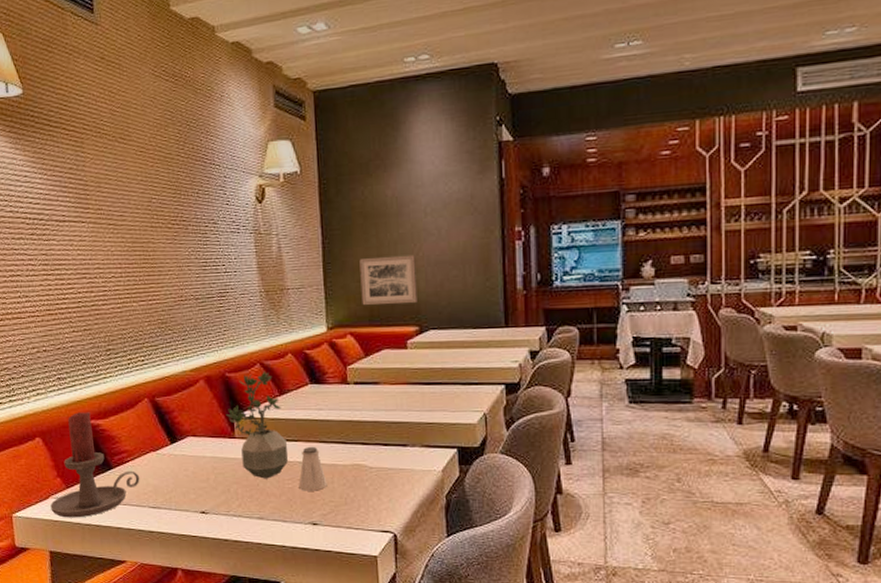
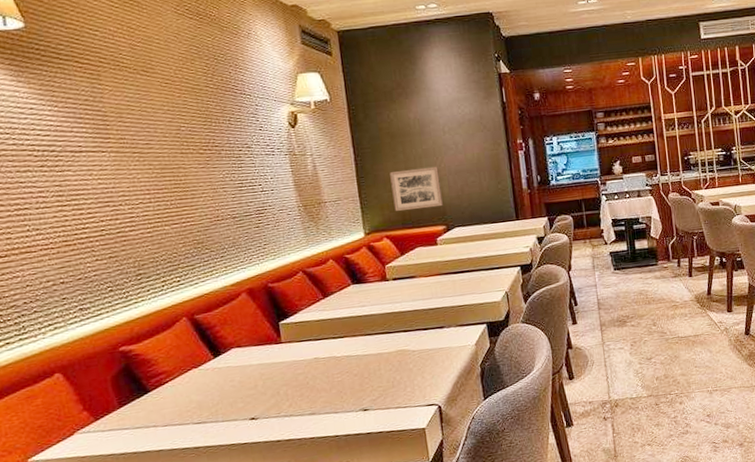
candle holder: present [50,412,140,518] -> none [76,339,182,452]
potted plant: present [226,370,289,479] -> none [270,277,336,377]
saltshaker: present [299,446,327,491] -> none [347,340,375,382]

